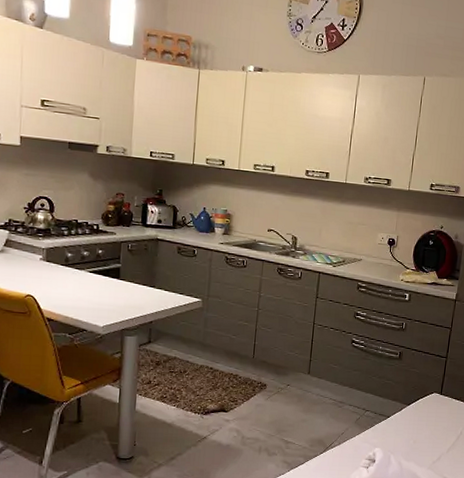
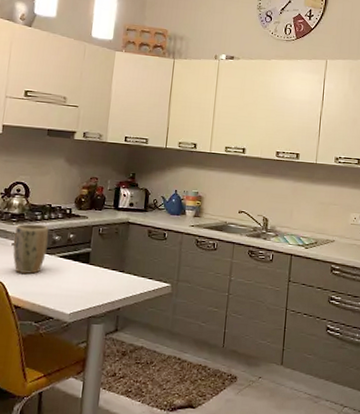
plant pot: none [41,239,77,288] -> present [13,223,49,274]

